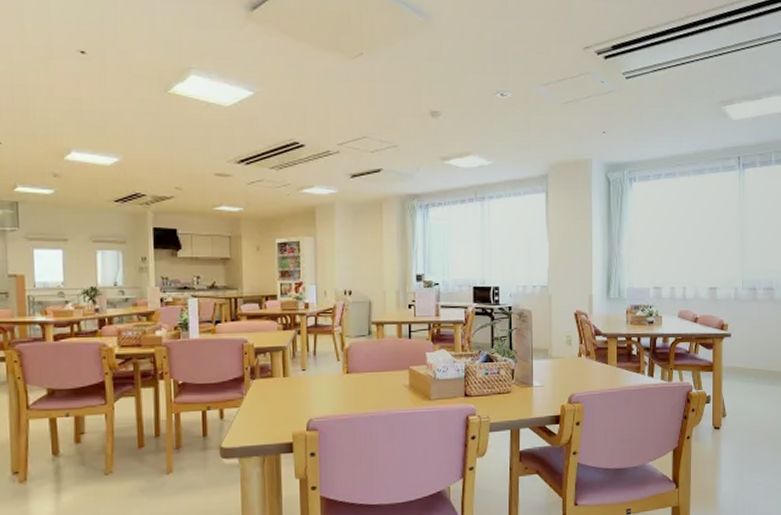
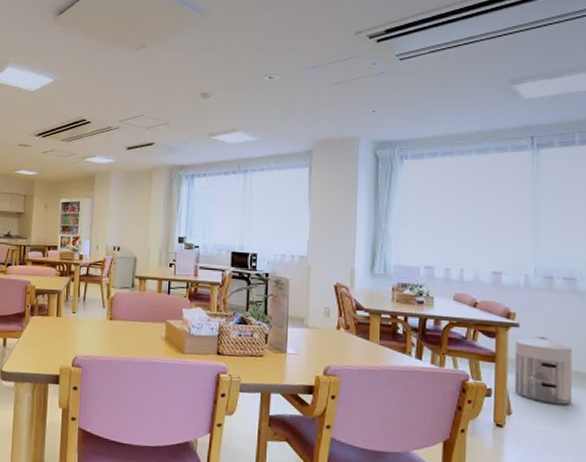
waste bin: none [728,344,771,403] -> present [514,337,572,405]

